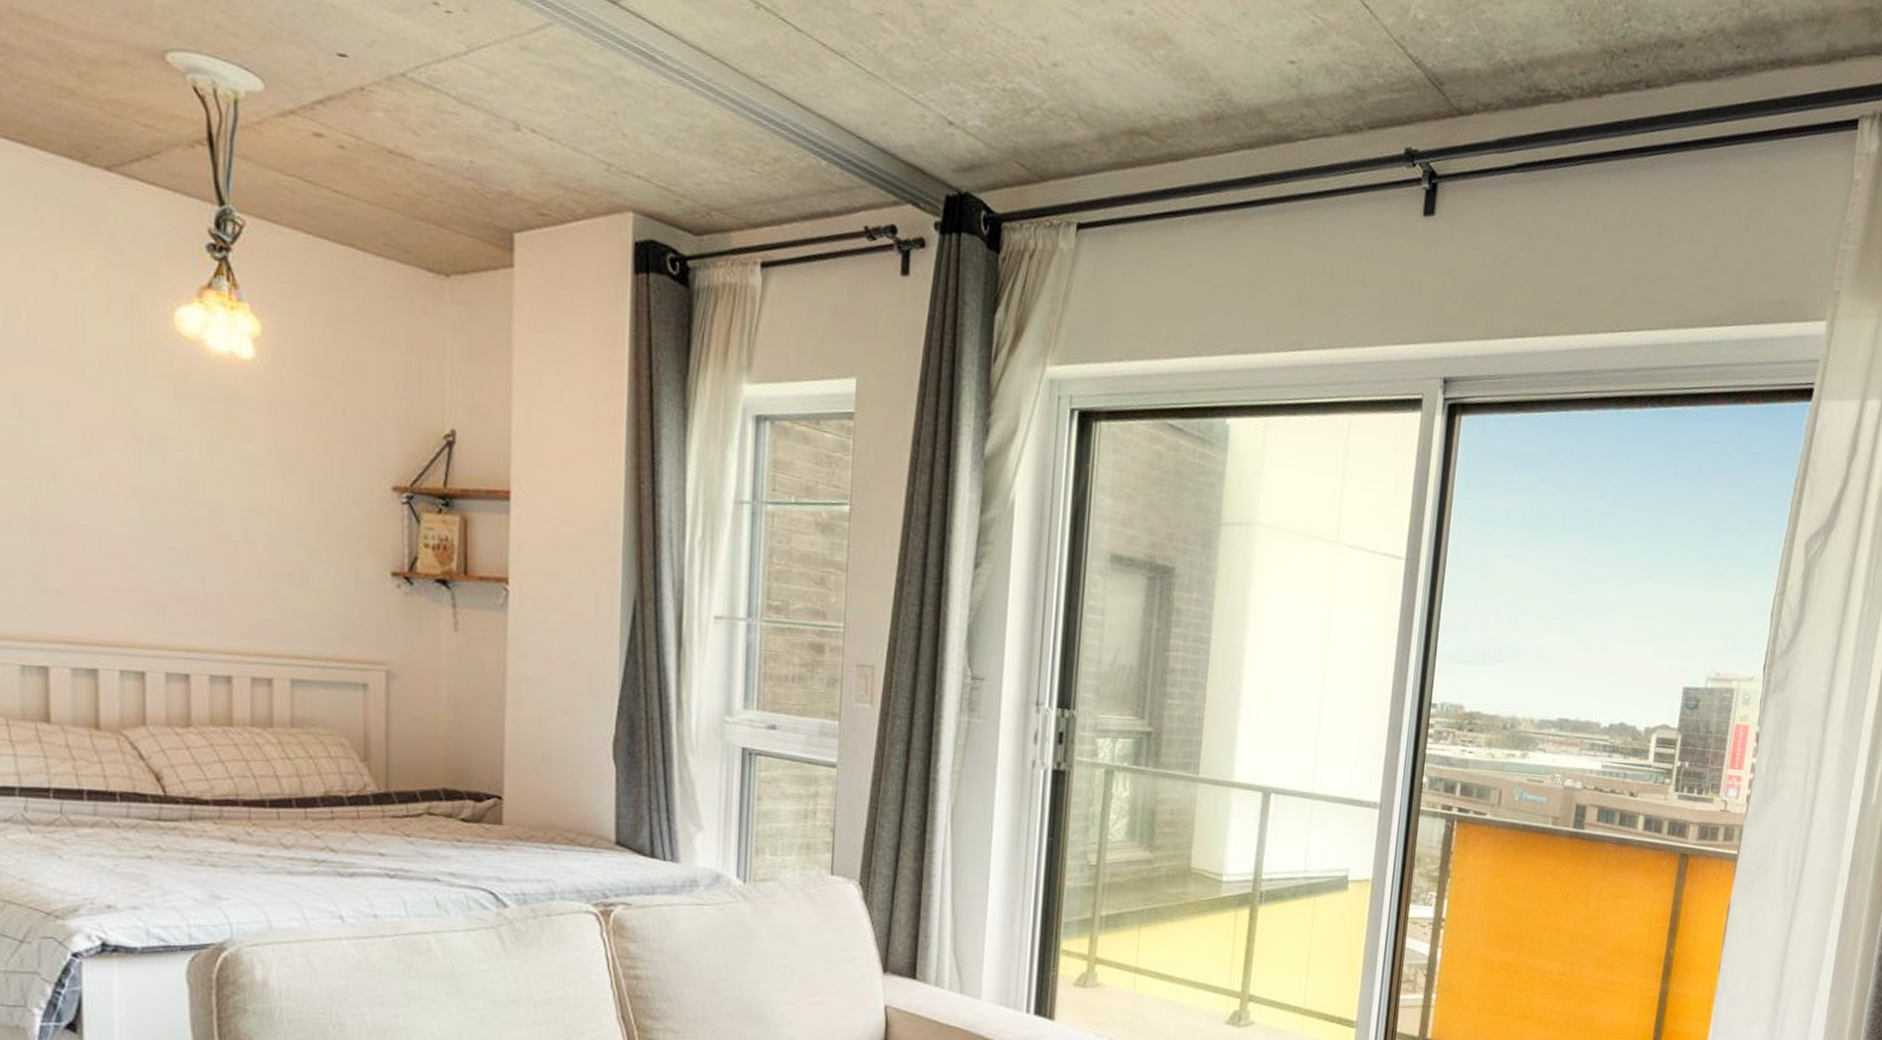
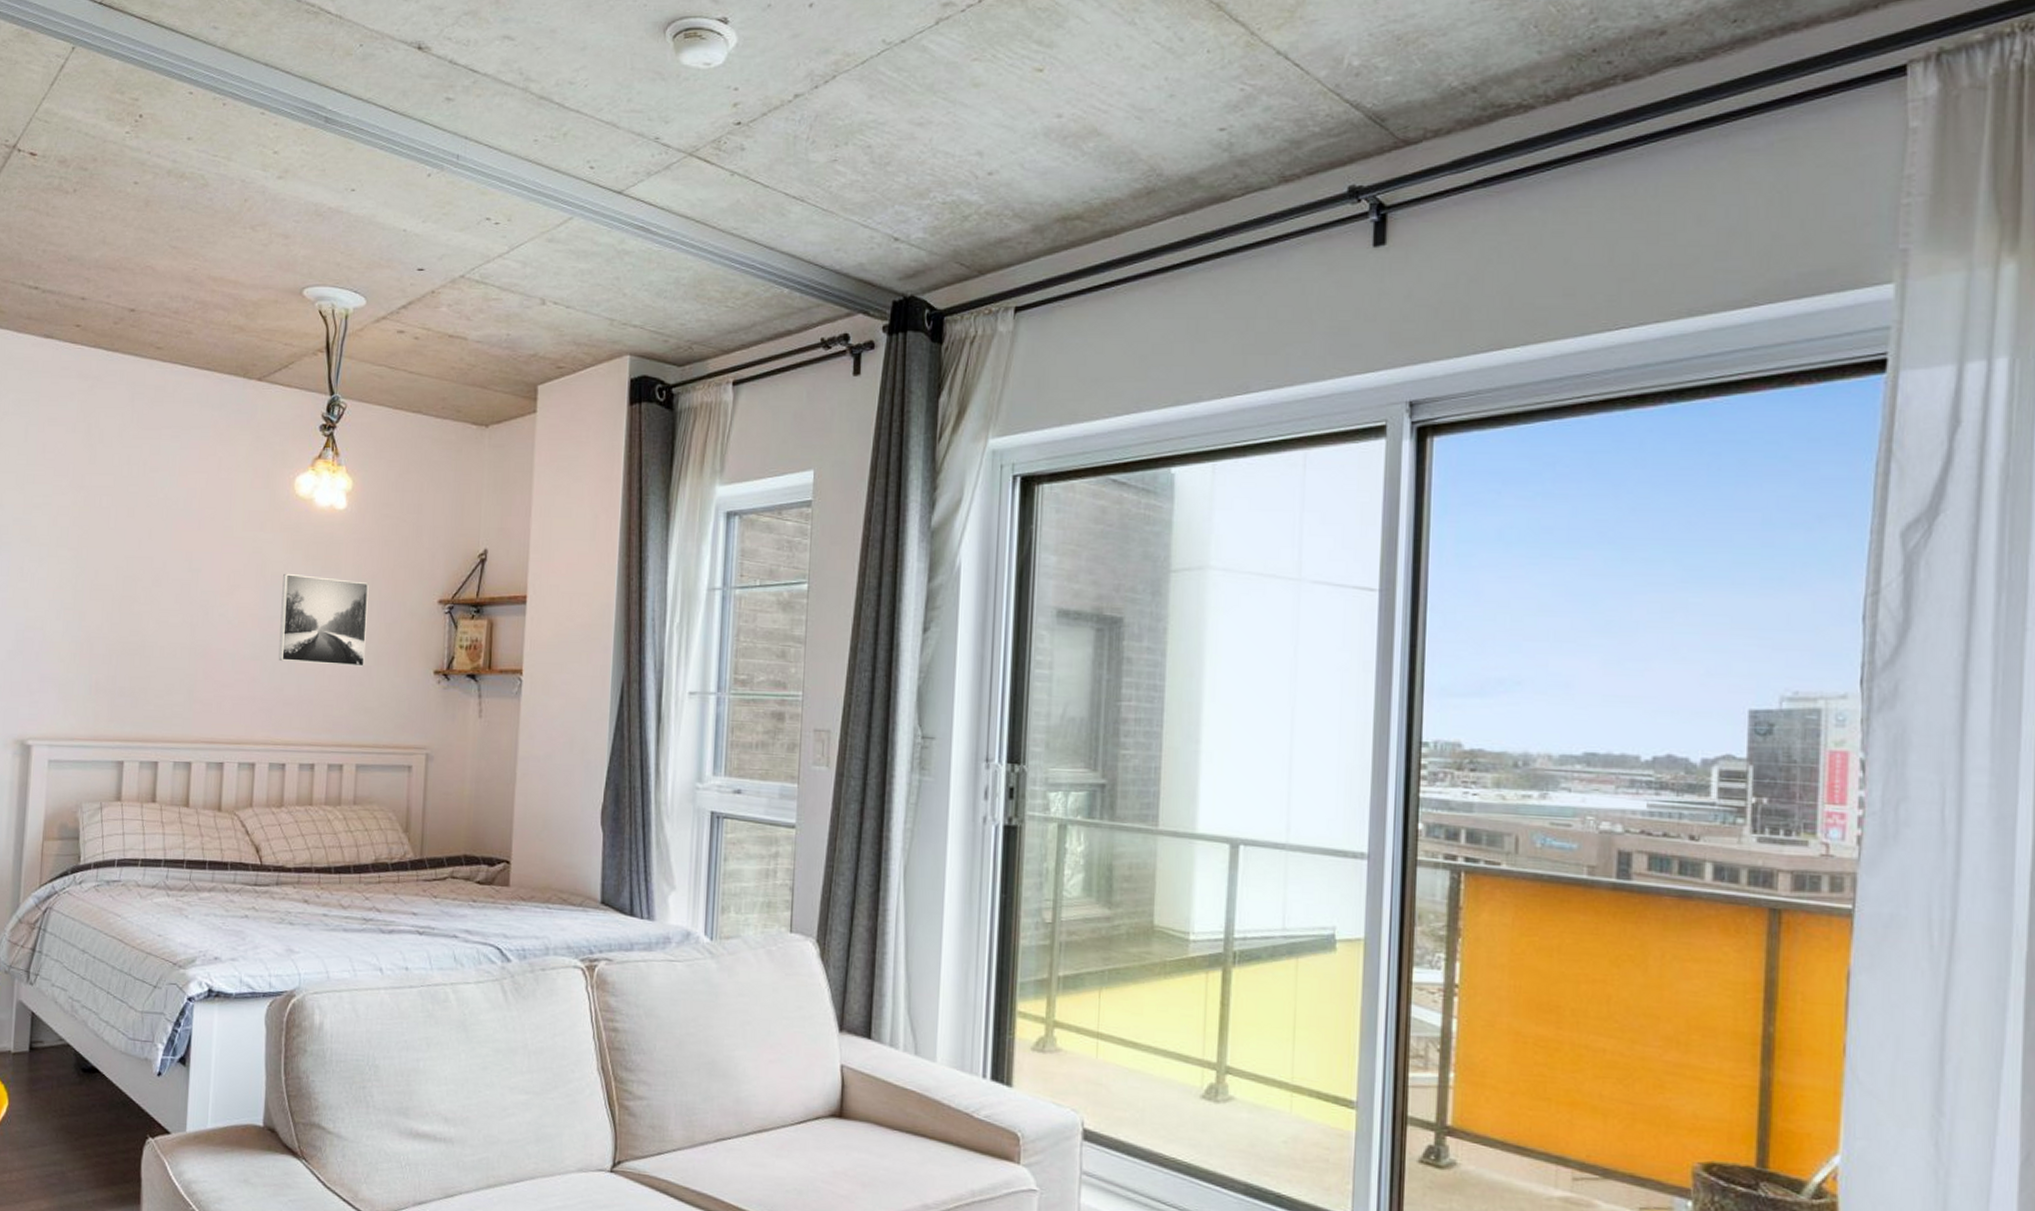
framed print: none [167,433,294,561] -> present [278,573,369,667]

